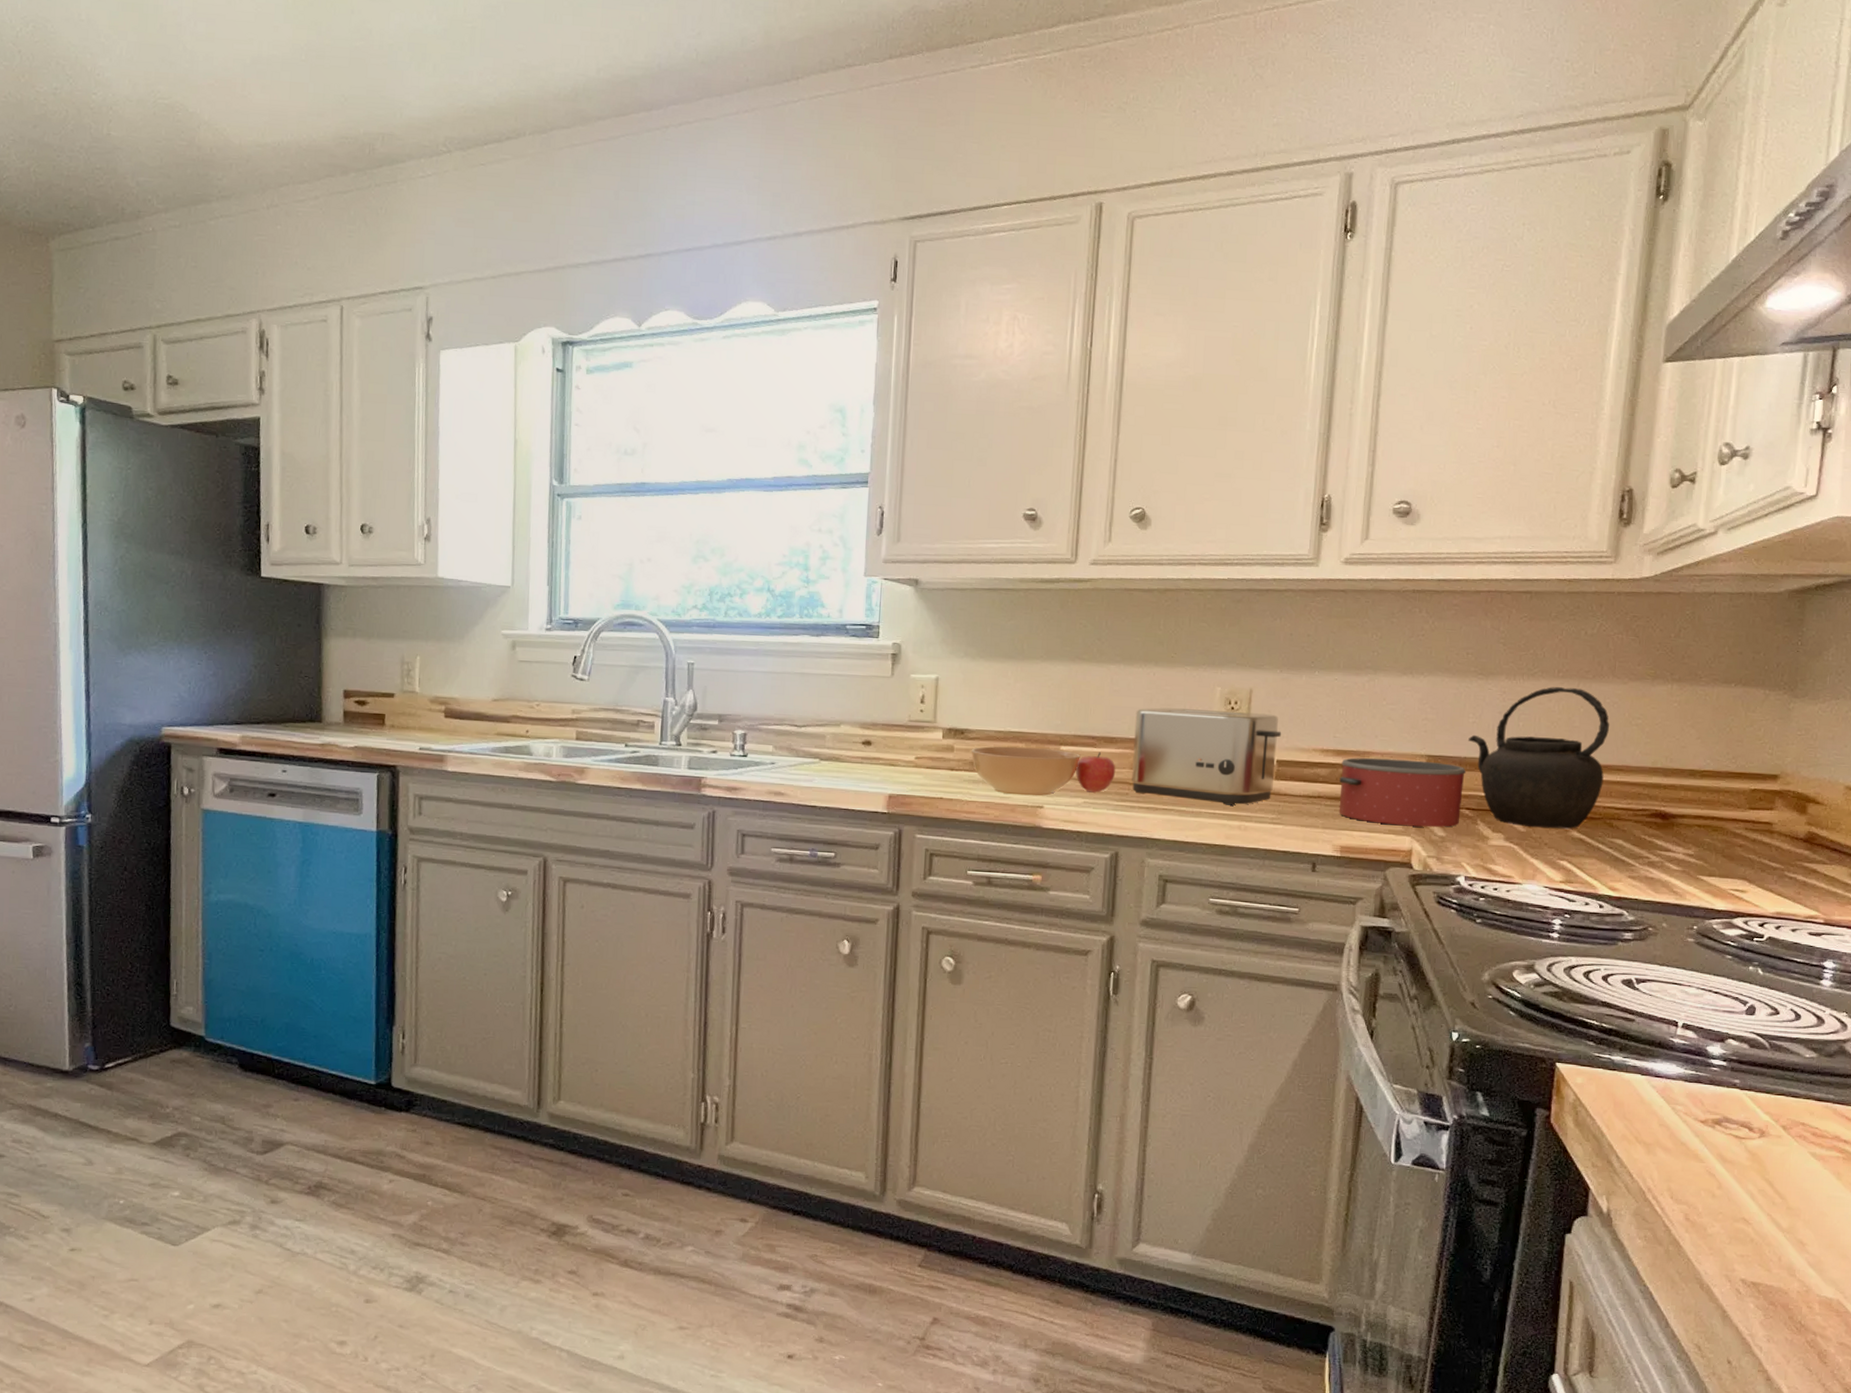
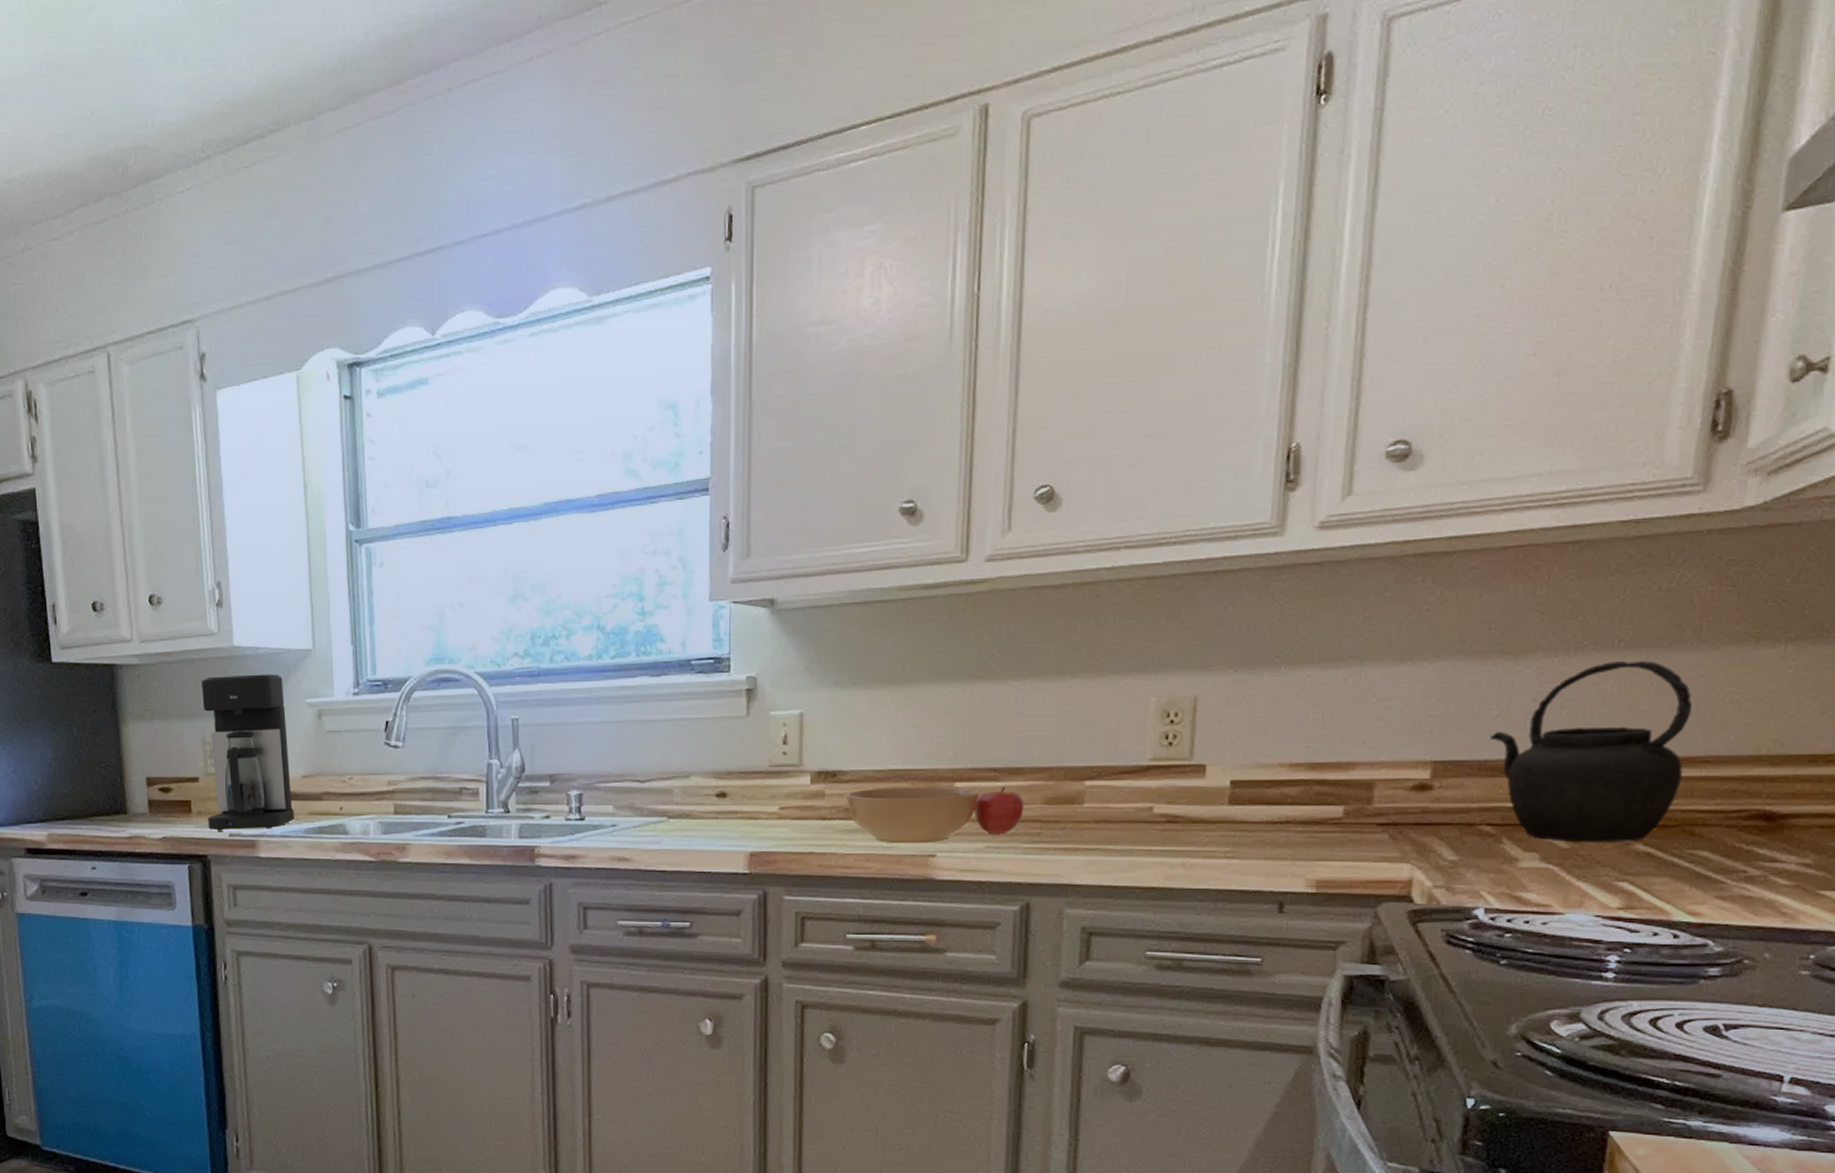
coffee maker: none [400,603,483,746] -> present [201,674,294,831]
toaster: present [1132,707,1282,806] -> none [1044,725,1237,839]
cooking pot: present [1338,757,1467,828] -> none [1313,768,1488,851]

